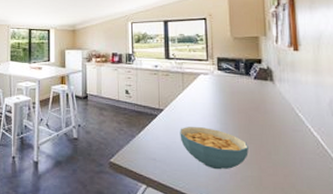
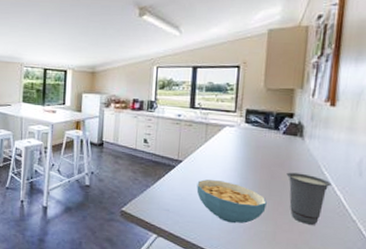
cup: none [263,115,307,167] -> present [286,172,332,225]

